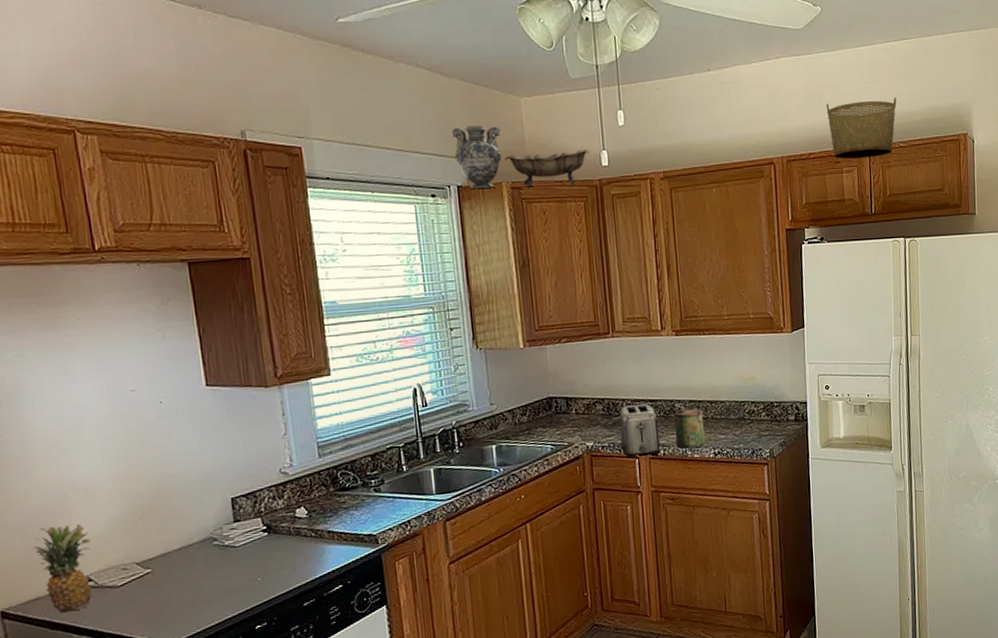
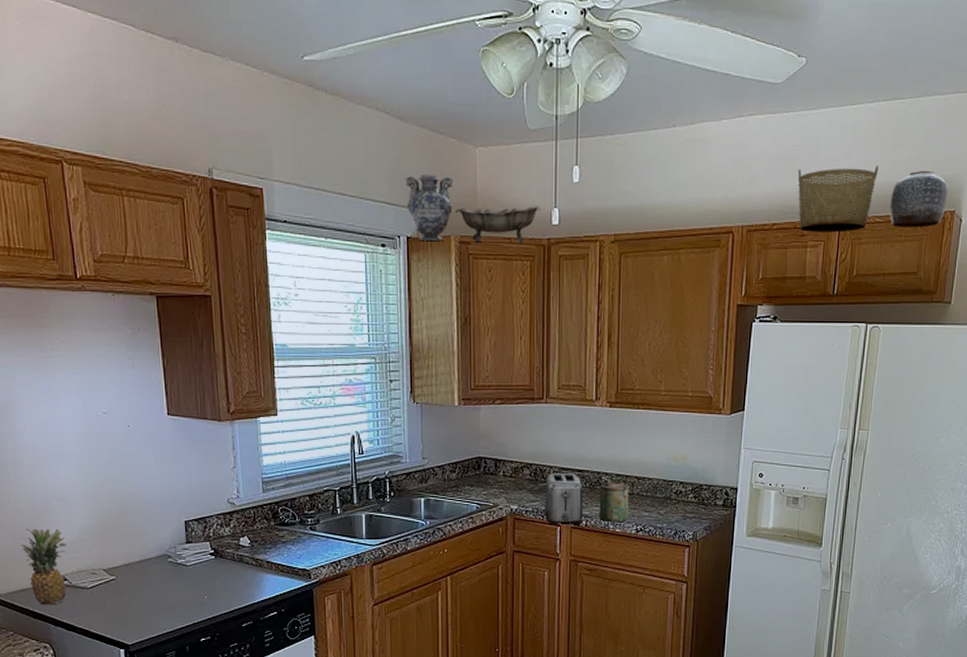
decorative jar: none [910,99,960,150] -> present [889,170,949,228]

